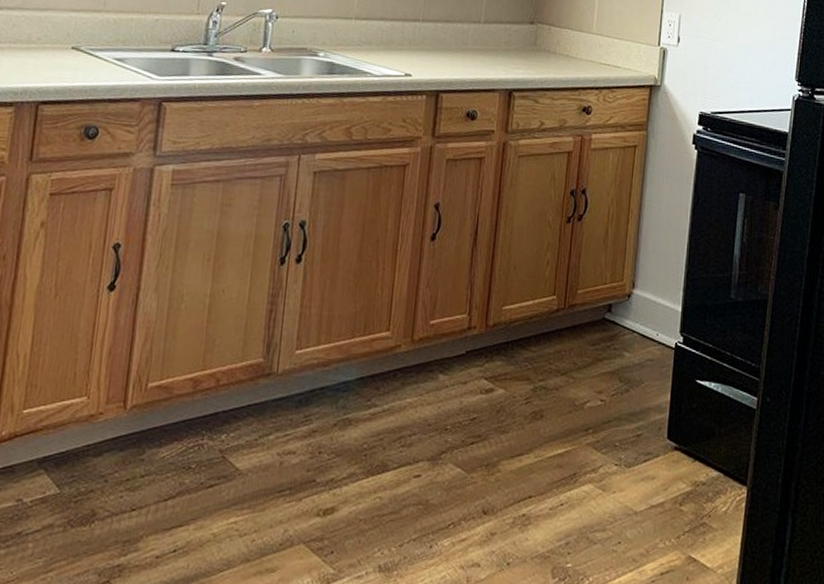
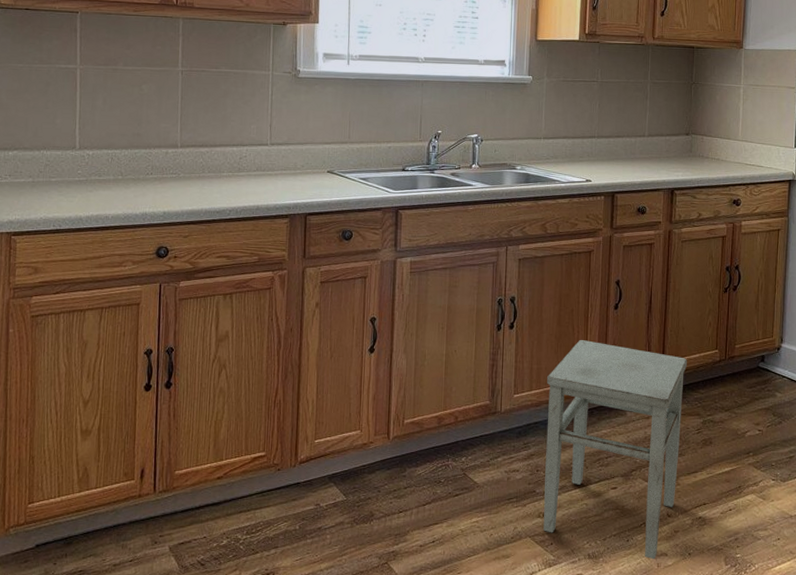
stool: none [322,278,517,572] -> present [543,339,687,560]

